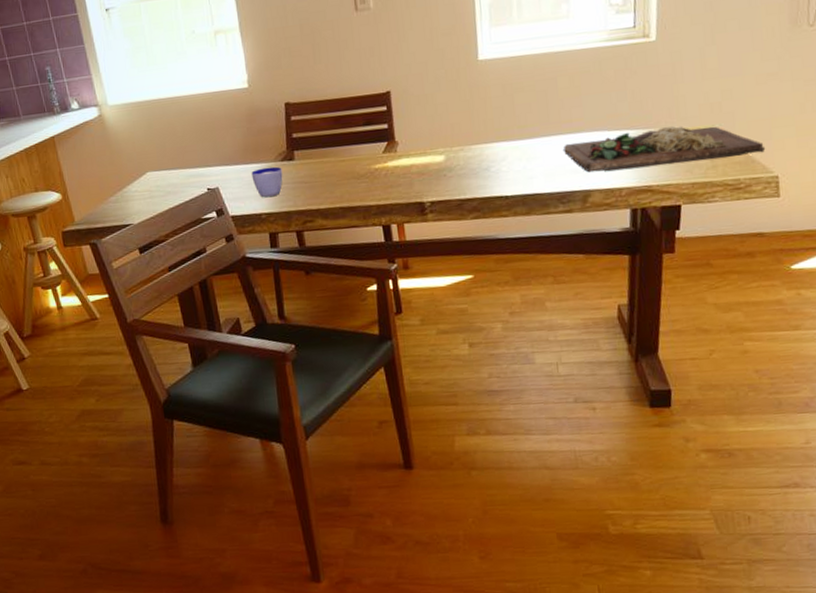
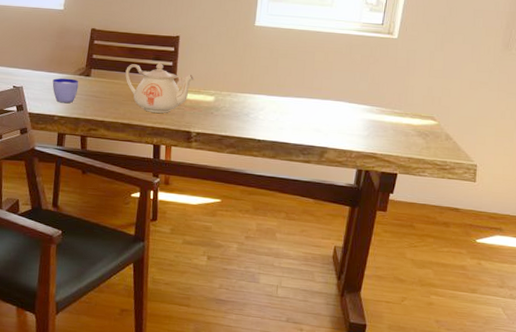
teapot: none [334,126,417,189] -> present [125,61,195,113]
cutting board: present [564,126,766,173] -> none [311,106,470,144]

